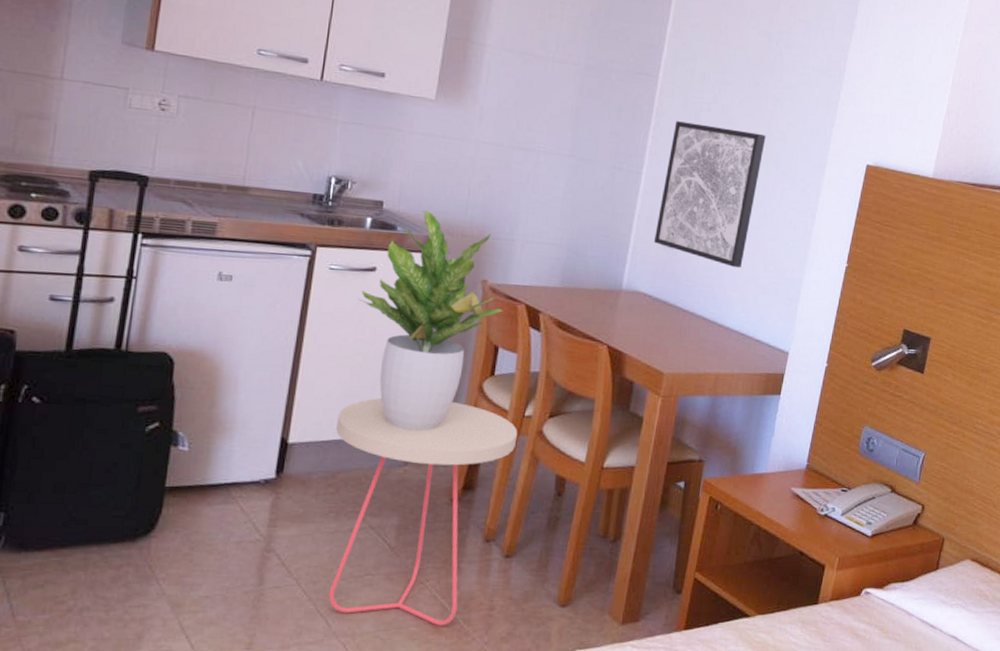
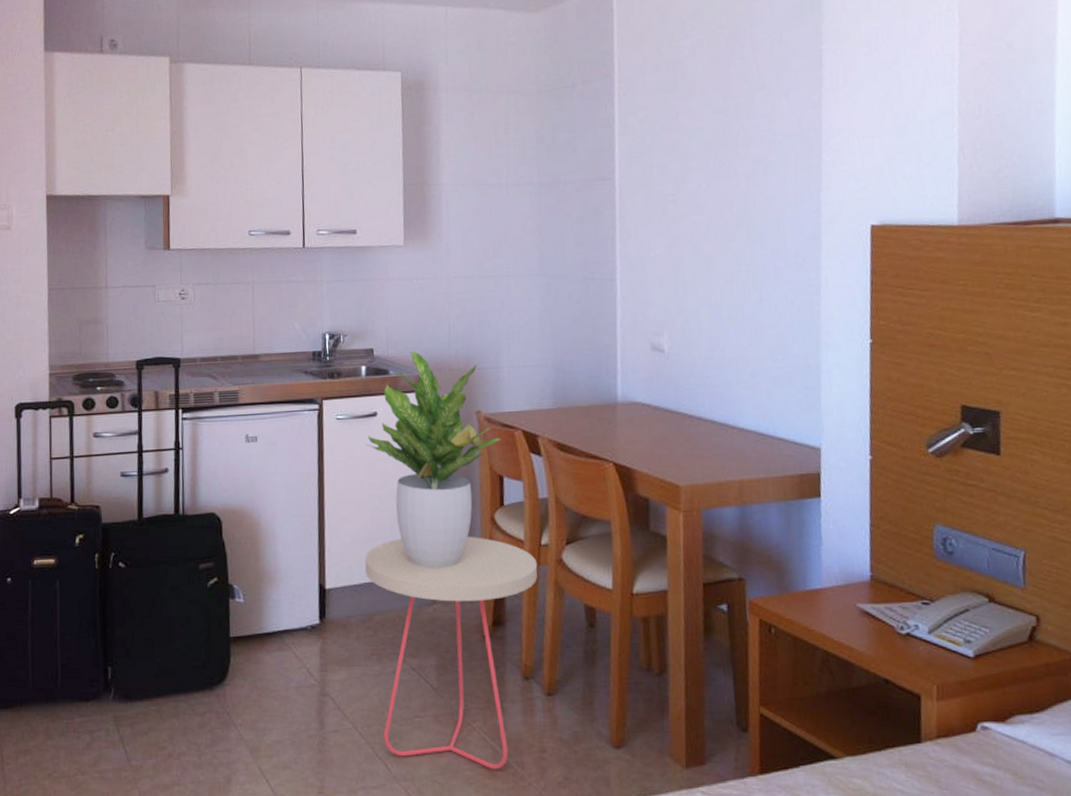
wall art: present [654,121,766,269] -> none [641,215,746,363]

